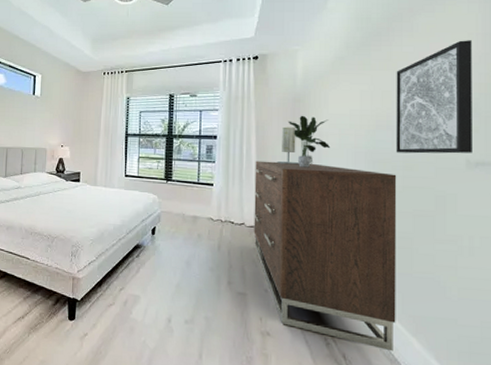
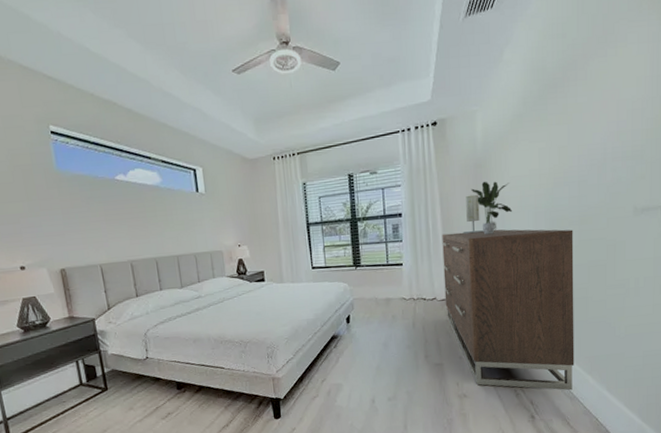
wall art: present [396,40,472,154] -> none [571,84,640,208]

